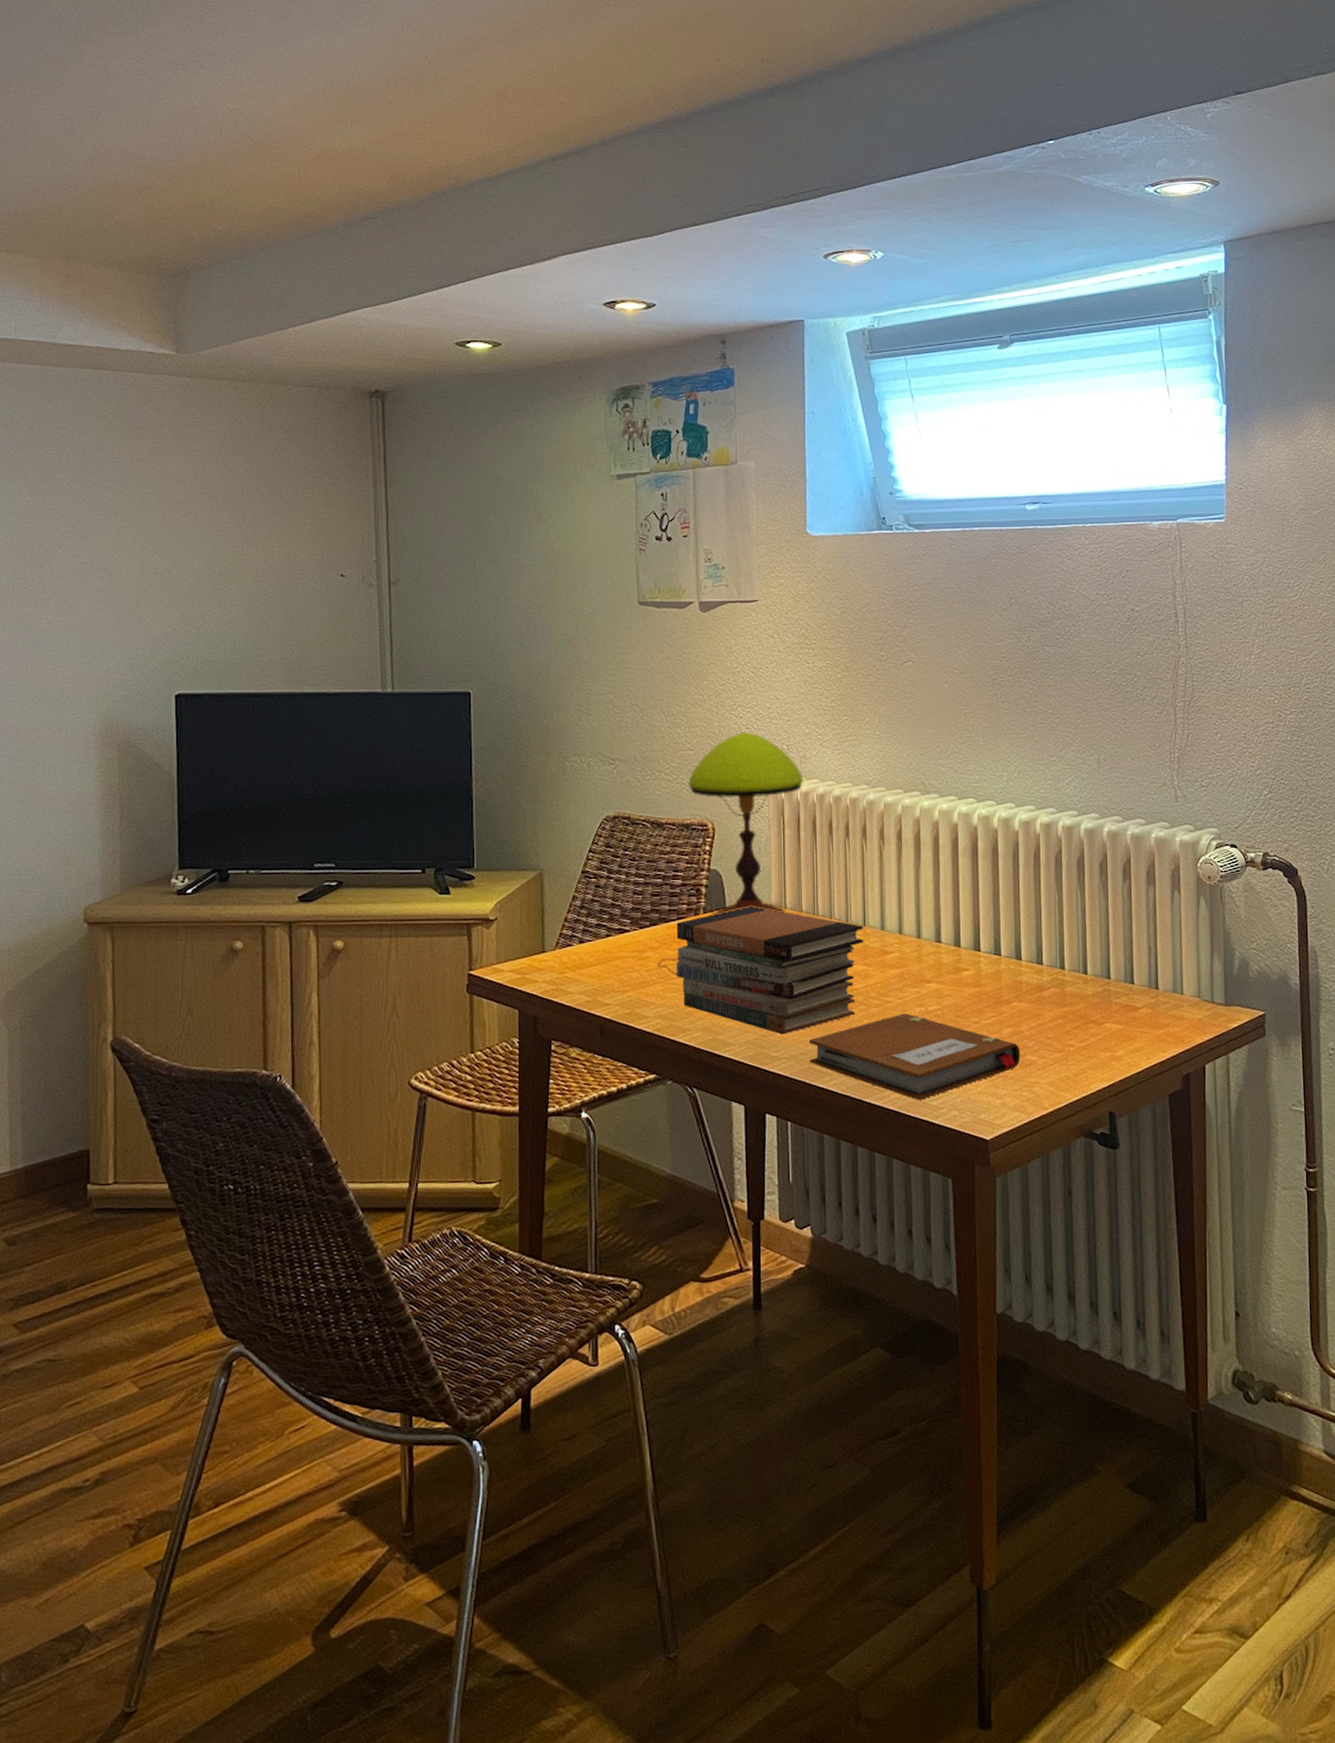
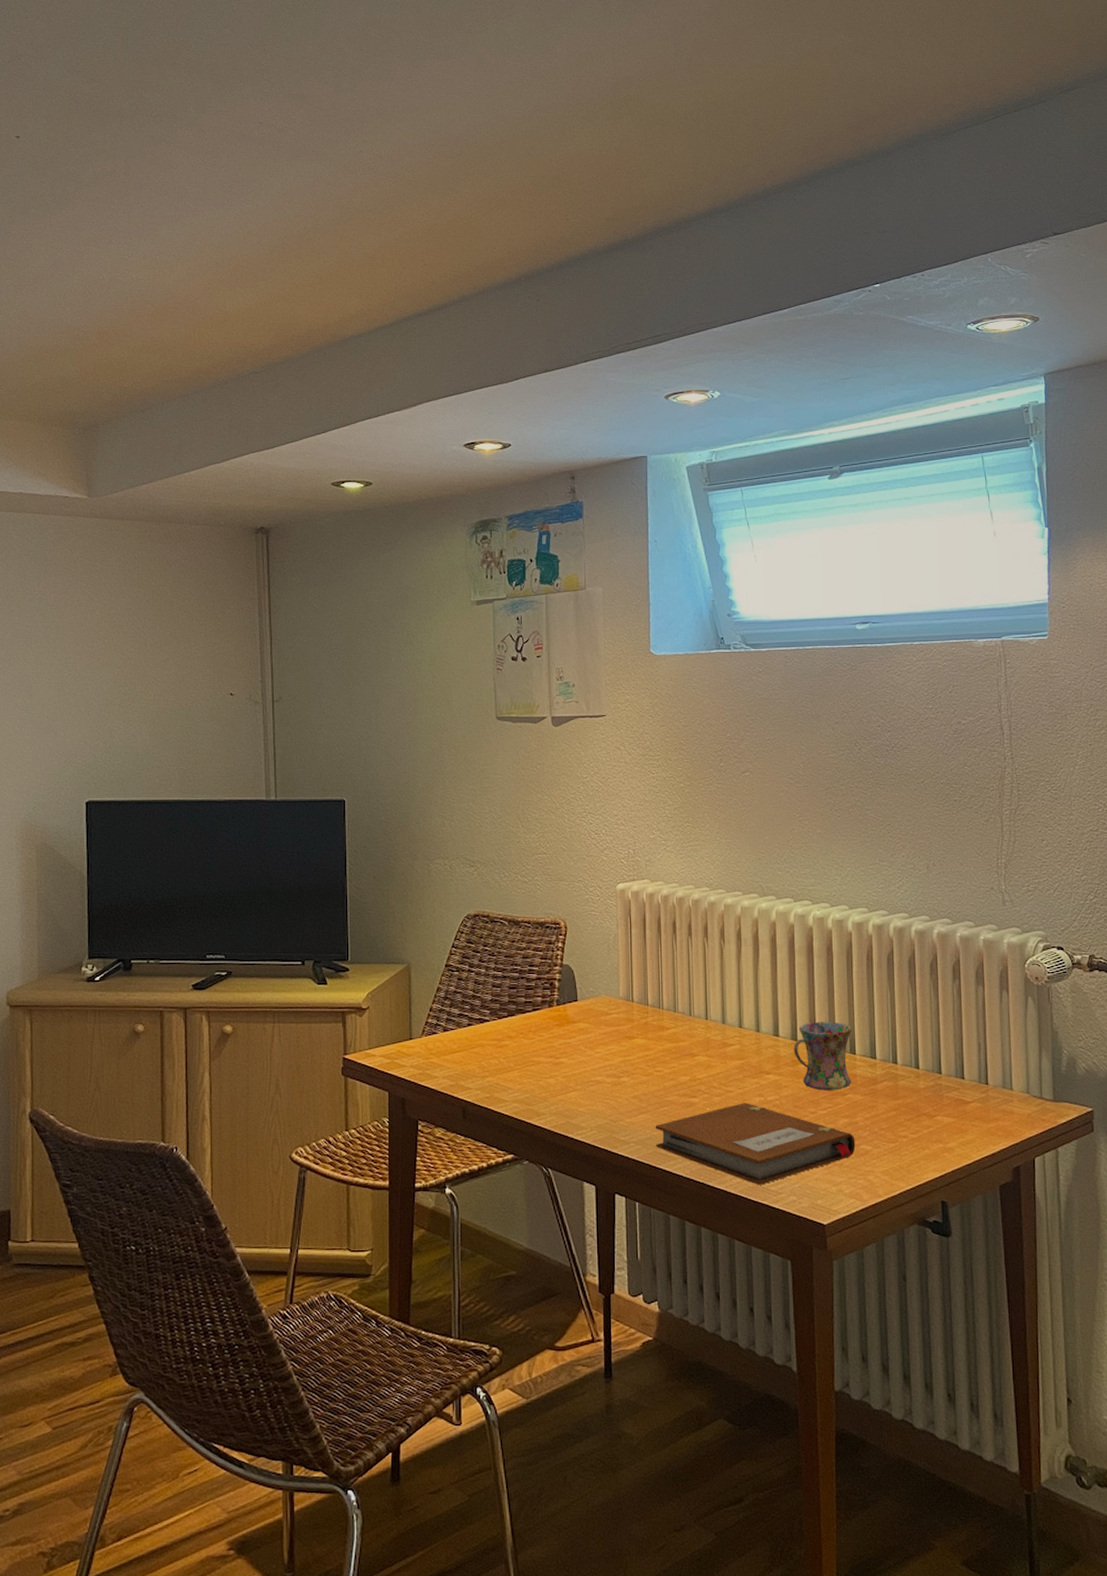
table lamp: present [658,732,804,976] -> none [515,837,649,1063]
book stack: present [676,906,863,1035] -> none [532,1000,706,1120]
mug: none [956,926,1018,999] -> present [793,1022,852,1091]

